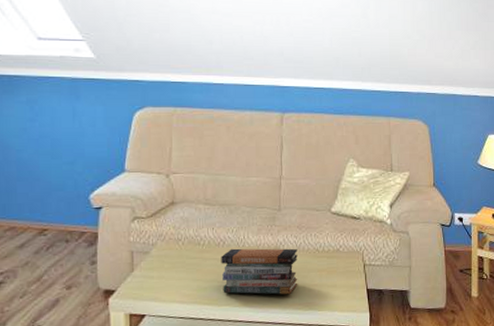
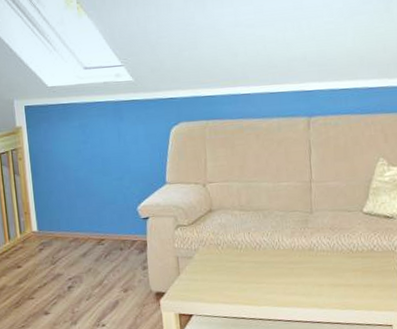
book stack: present [221,248,298,295] -> none [258,250,334,295]

